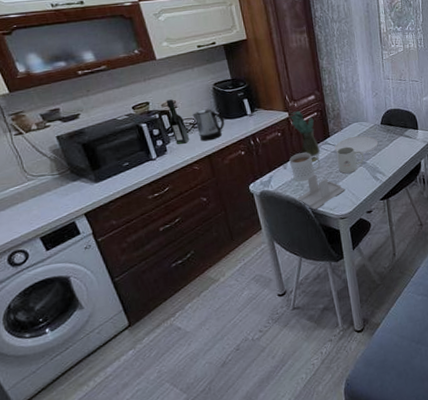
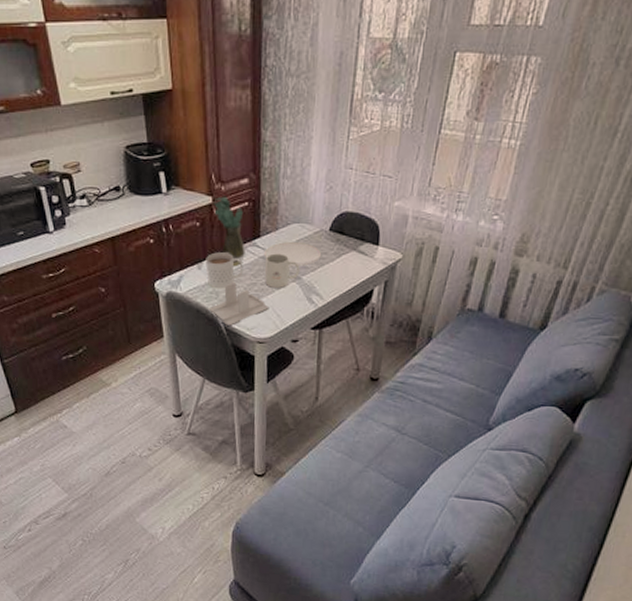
bottle: present [166,99,190,144] -> none [69,160,92,219]
kettle: present [192,108,225,141] -> none [98,177,135,220]

